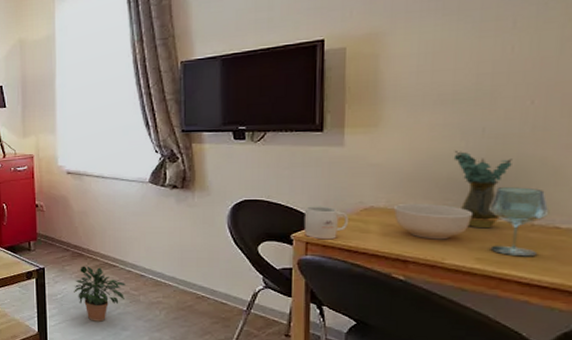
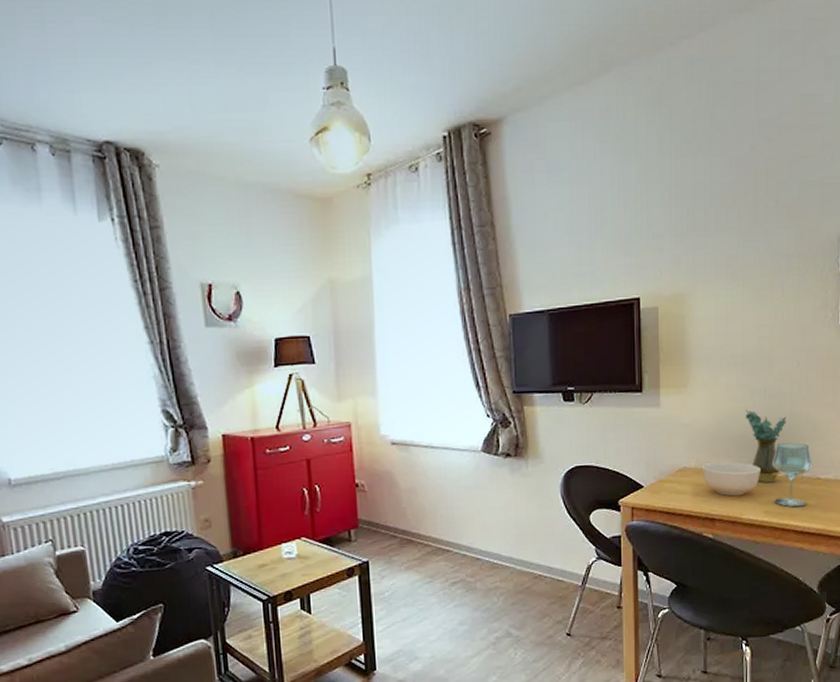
potted plant: present [74,265,126,322] -> none [403,552,461,619]
mug: present [303,206,350,240] -> none [629,468,667,504]

